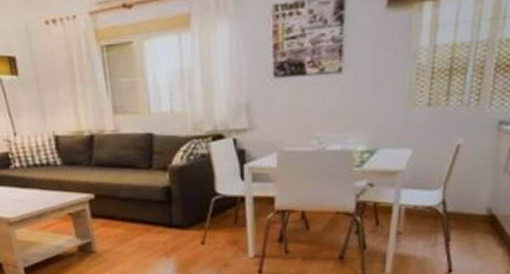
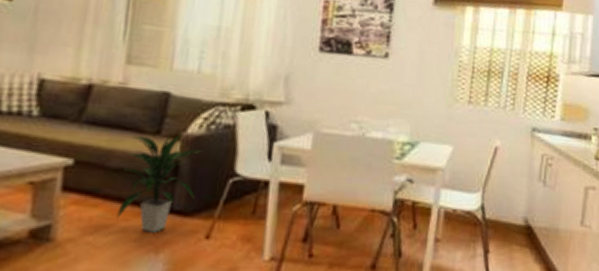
indoor plant: none [131,166,188,243] -> present [117,134,203,233]

